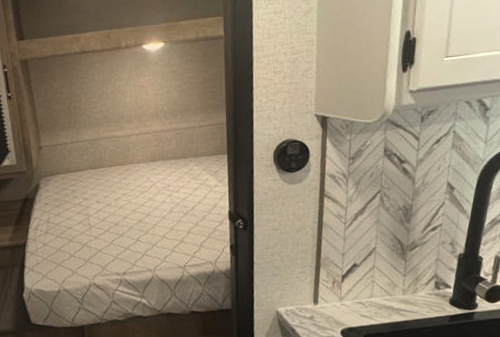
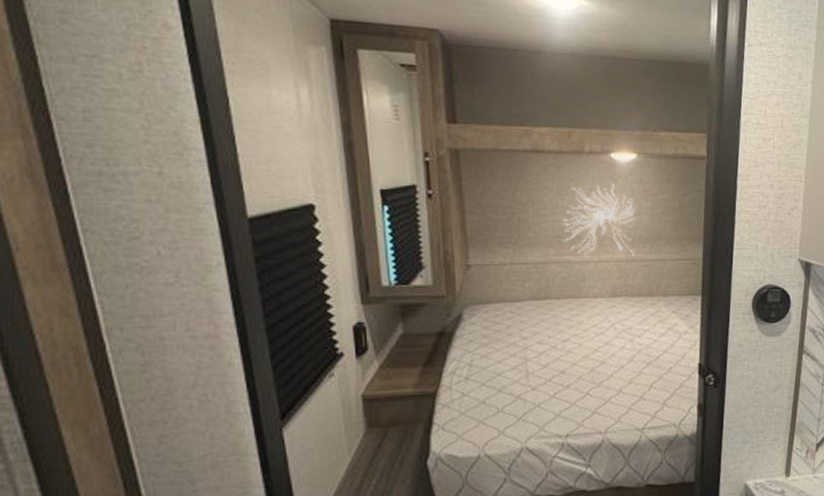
wall sculpture: none [108,69,168,130] -> present [562,183,636,255]

